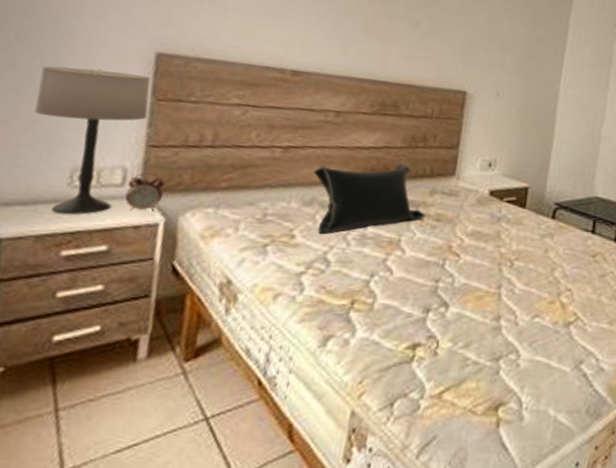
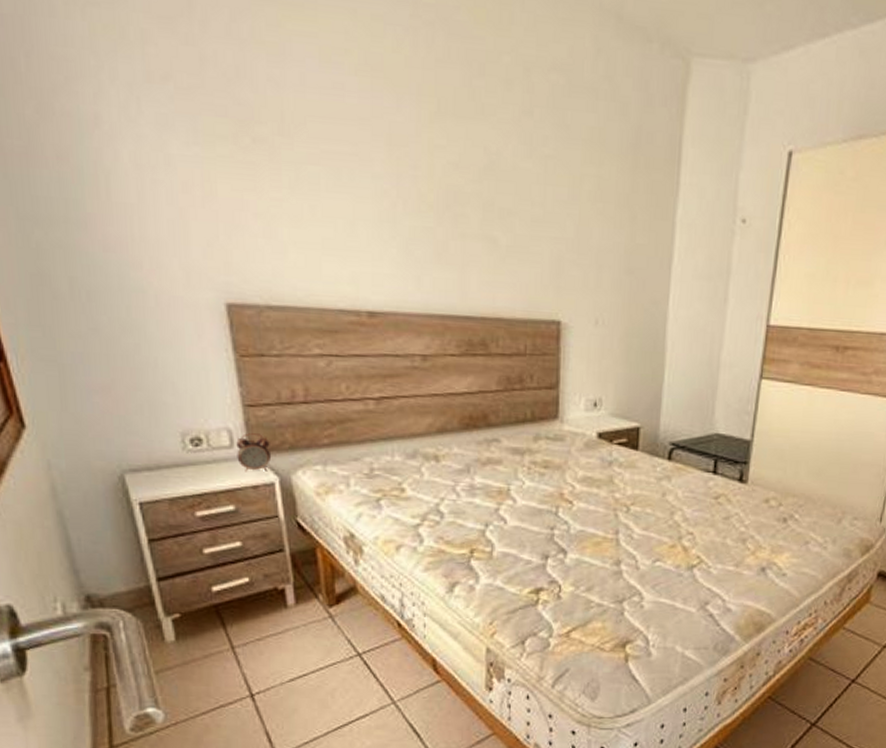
table lamp: present [34,66,151,215] -> none [122,327,236,478]
cushion: present [313,164,427,235] -> none [411,410,533,487]

